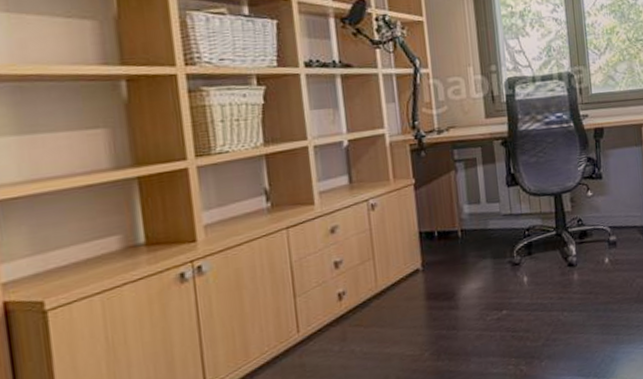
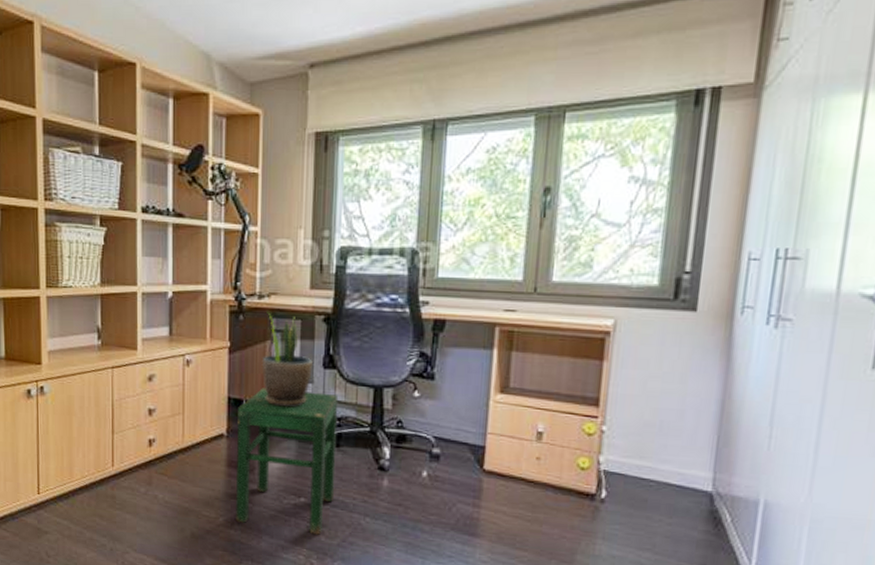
stool: none [430,208,534,353] -> present [236,388,339,535]
potted plant: none [448,144,498,231] -> present [261,312,313,408]

